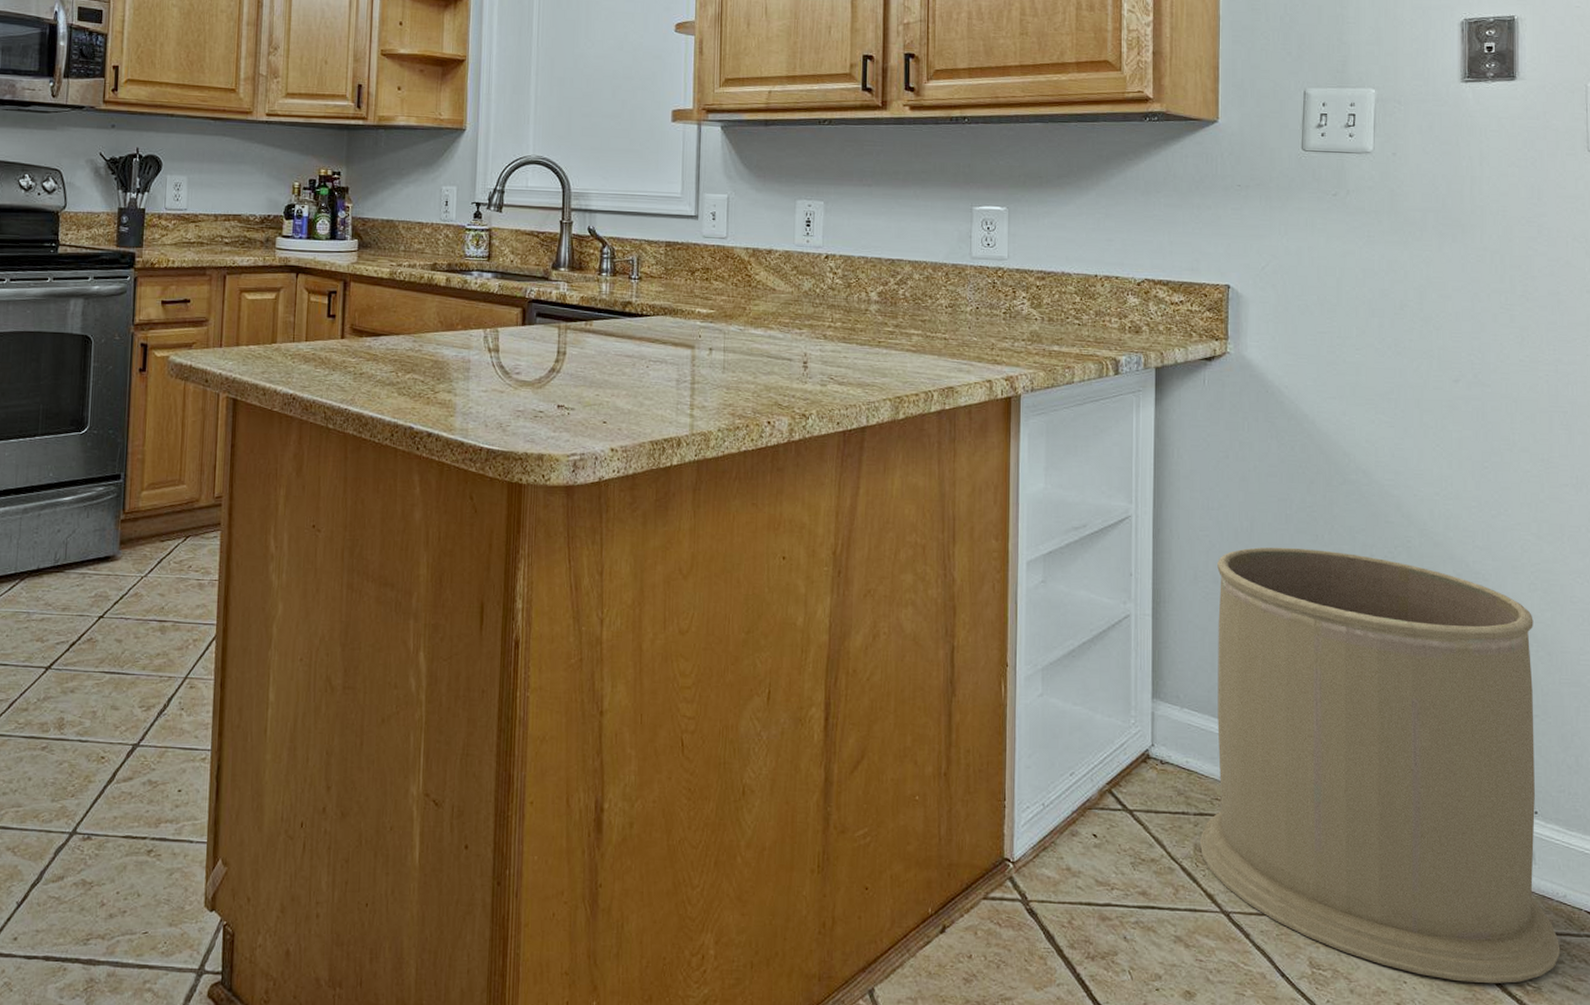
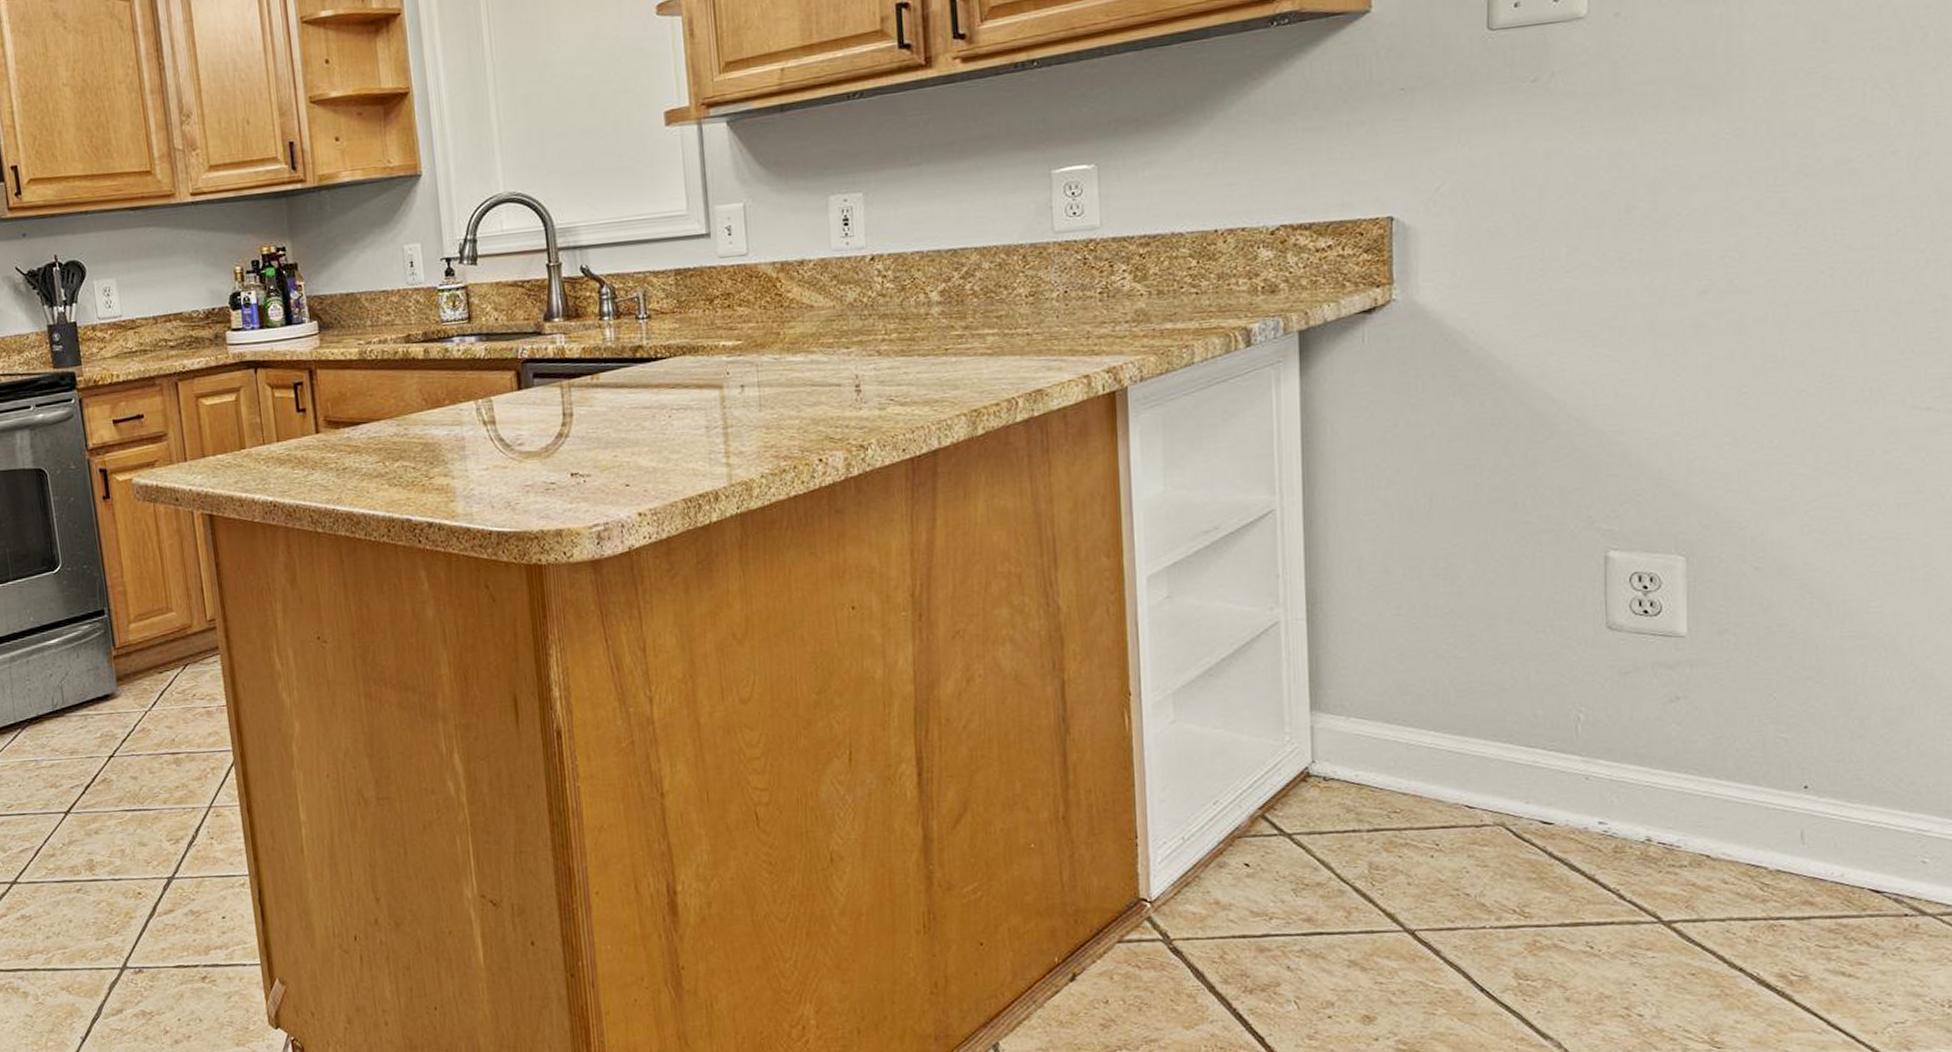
trash can: present [1199,547,1561,984] -> none [1375,518,1835,979]

